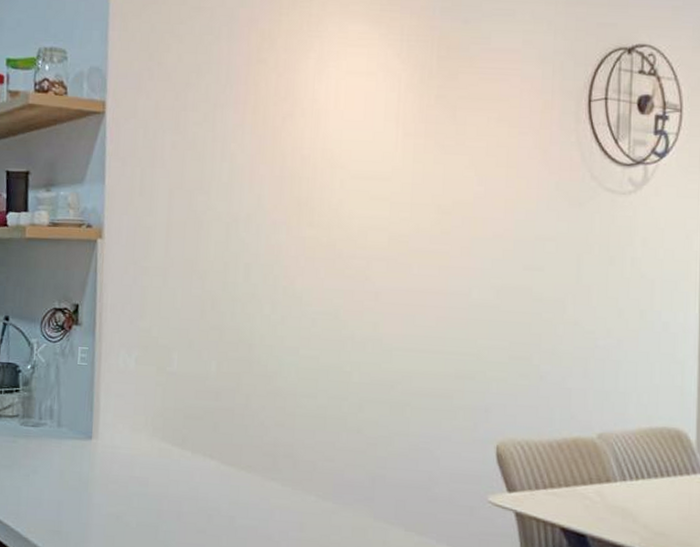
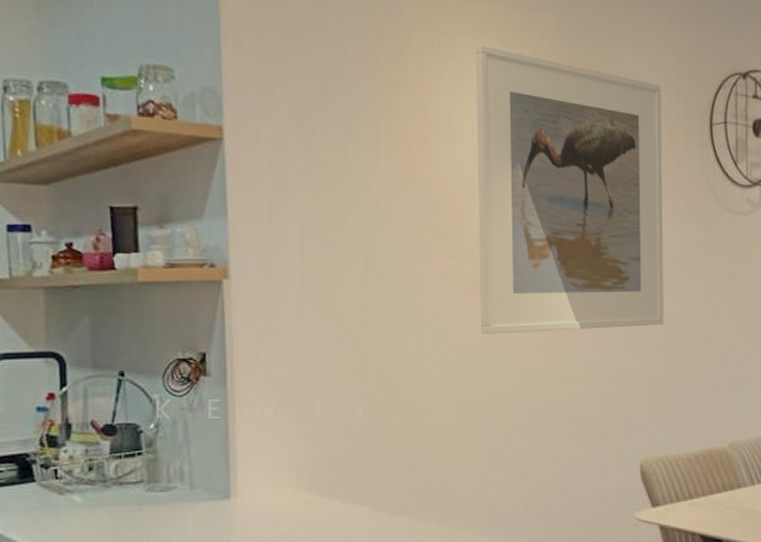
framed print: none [335,23,536,305] -> present [475,44,664,334]

